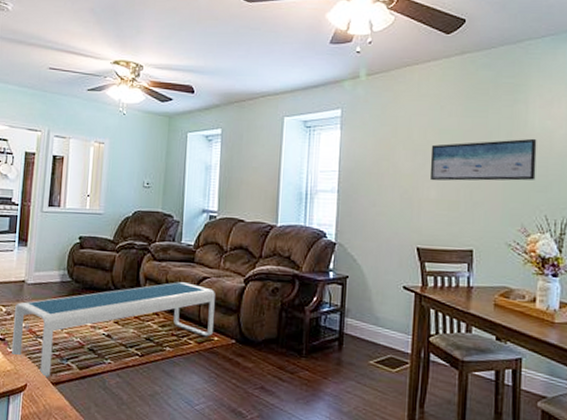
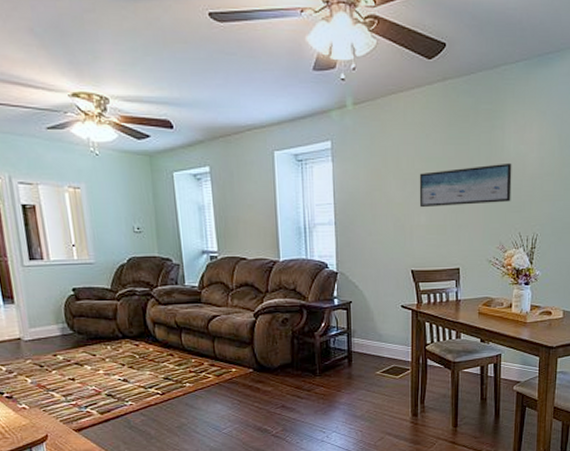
coffee table: present [12,282,215,378] -> none [15,322,230,427]

